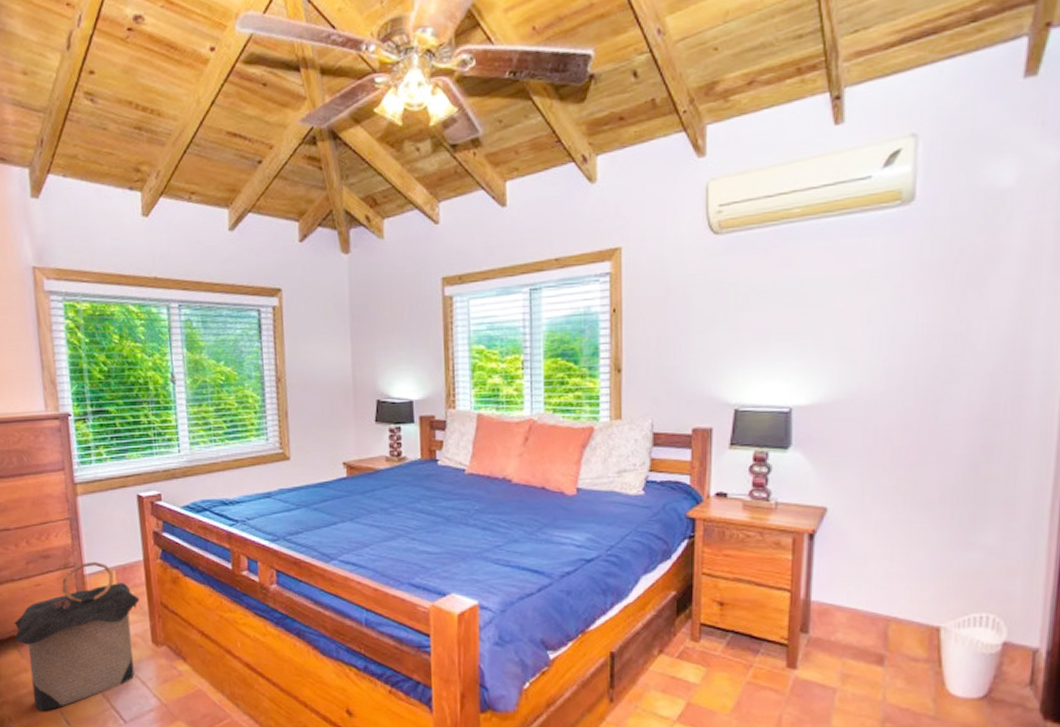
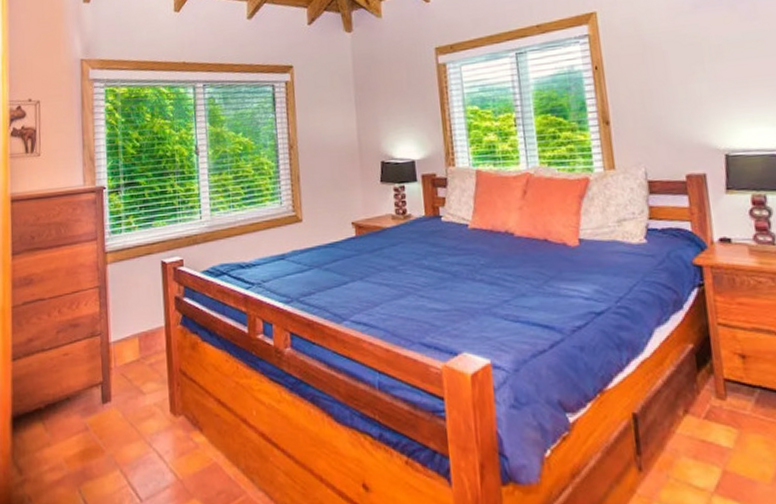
laundry hamper: present [13,561,140,711] -> none [40,328,160,489]

